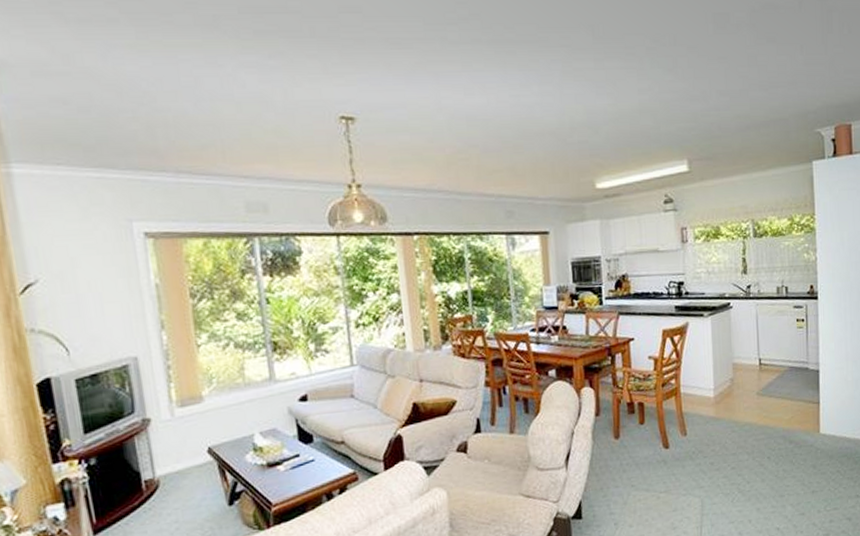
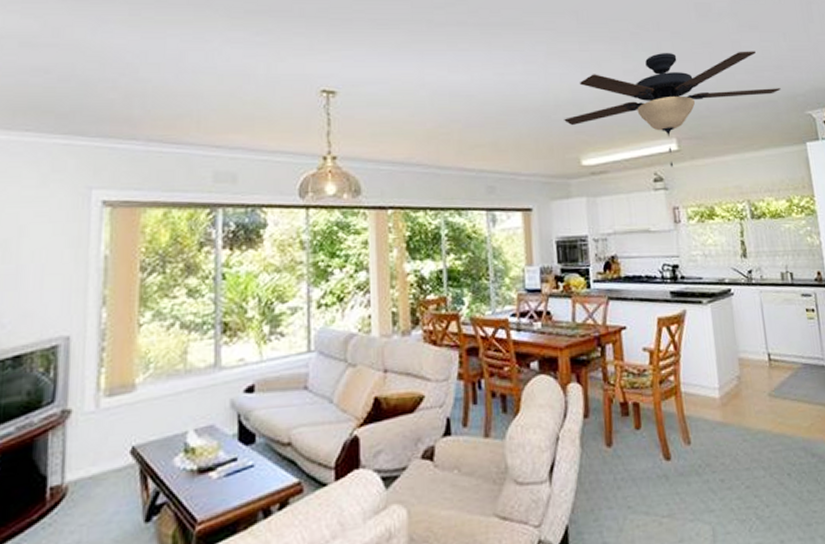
ceiling fan: none [579,65,793,189] -> present [564,51,781,167]

